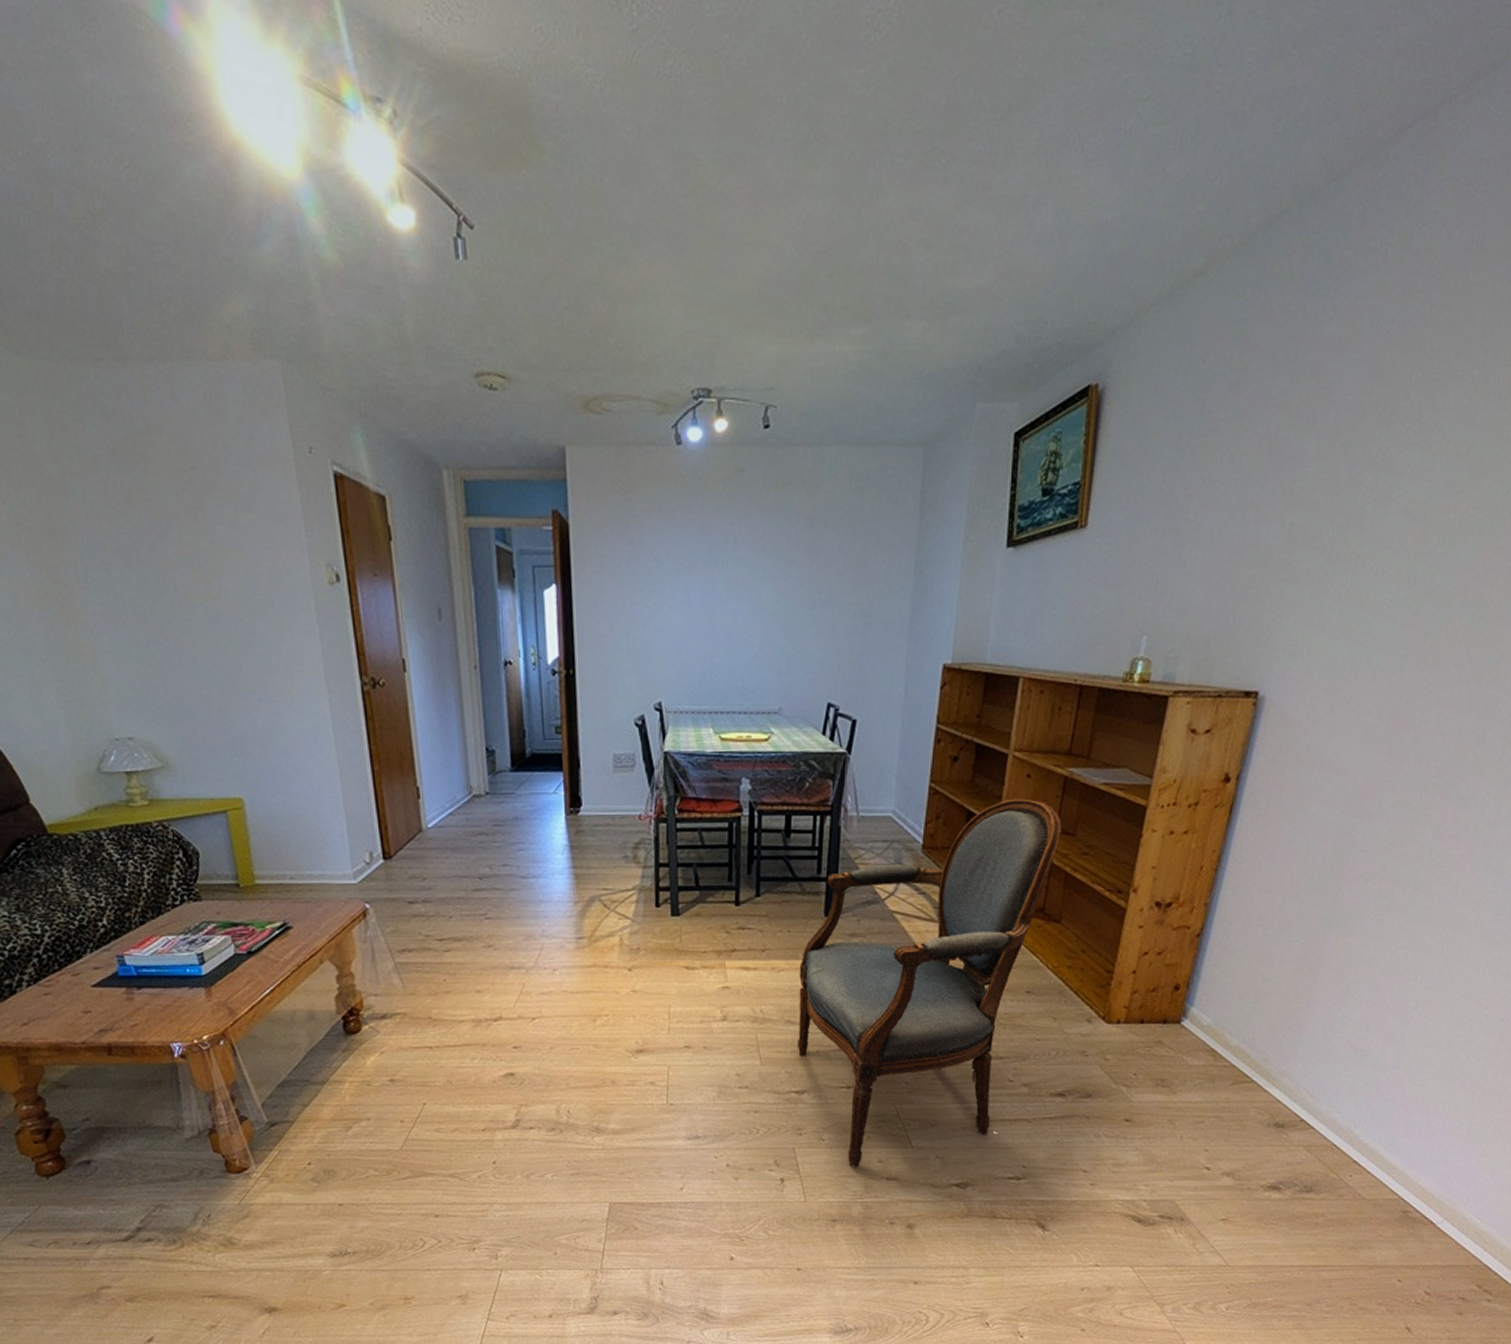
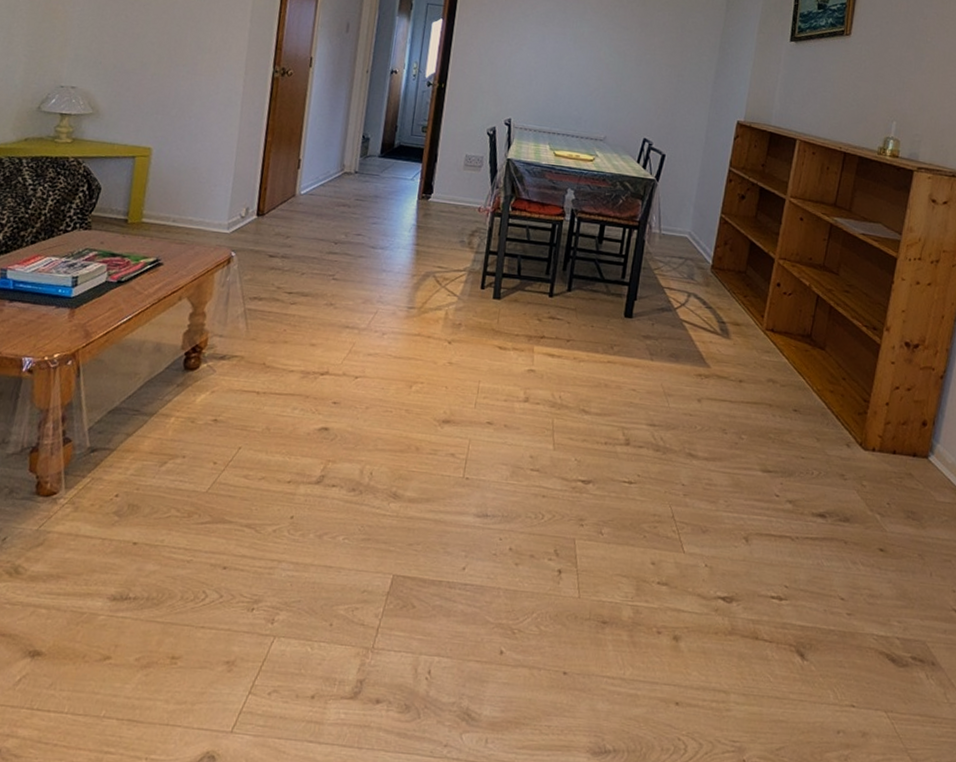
armchair: present [798,798,1062,1167] -> none [588,236,828,567]

